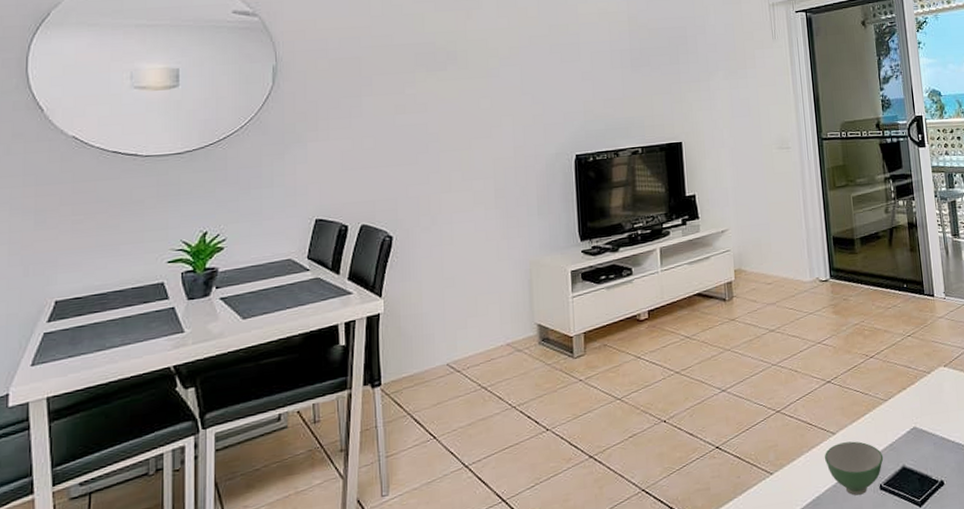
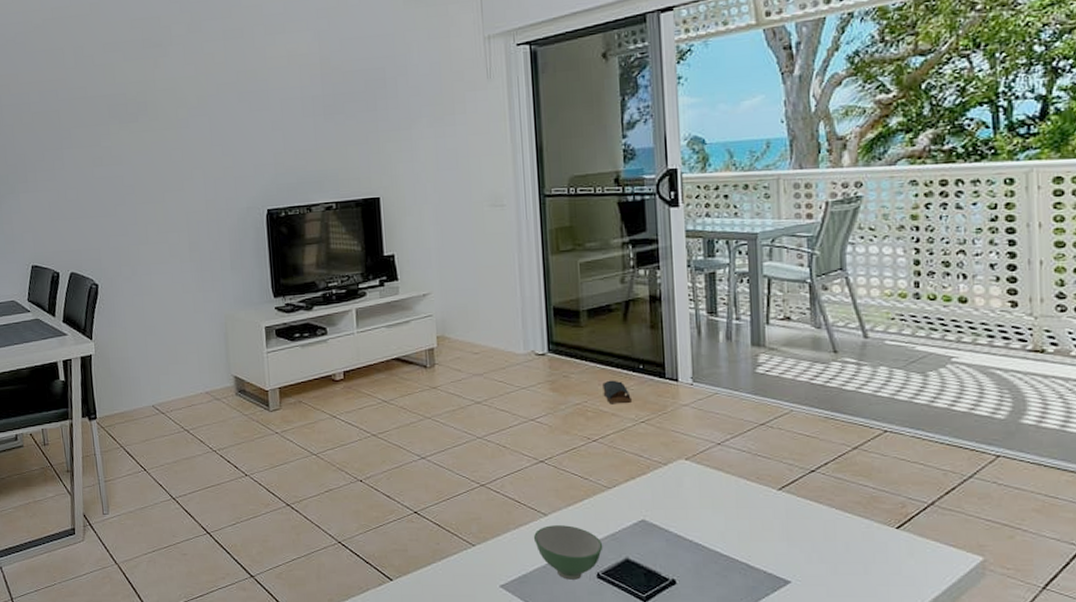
sandal: none [875,299,899,321] -> present [602,380,631,404]

